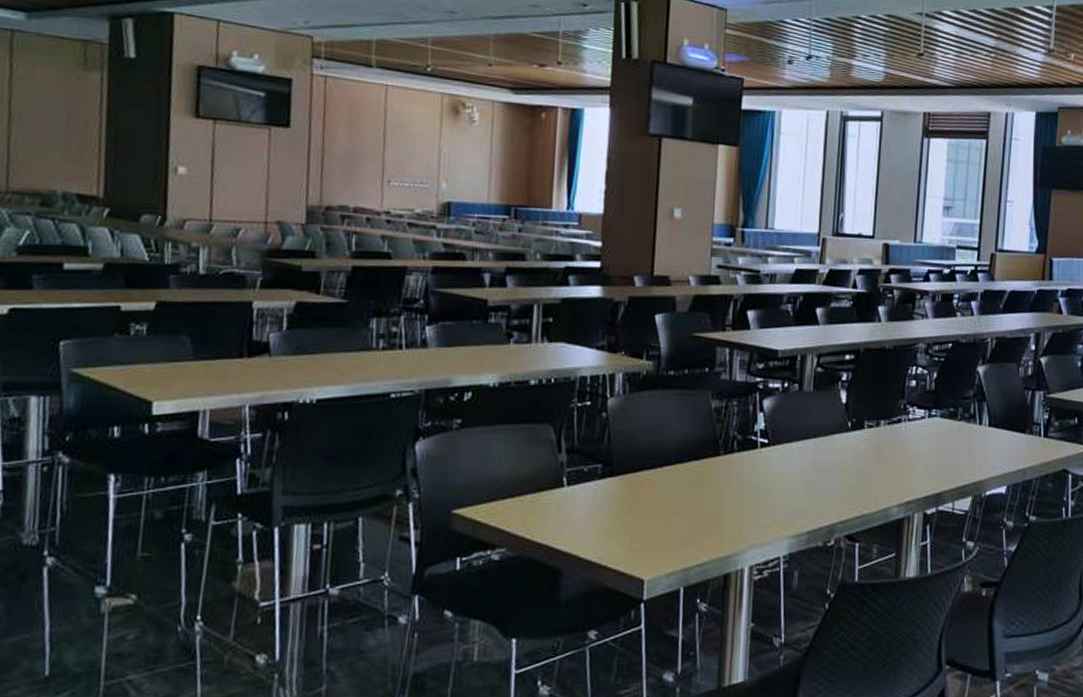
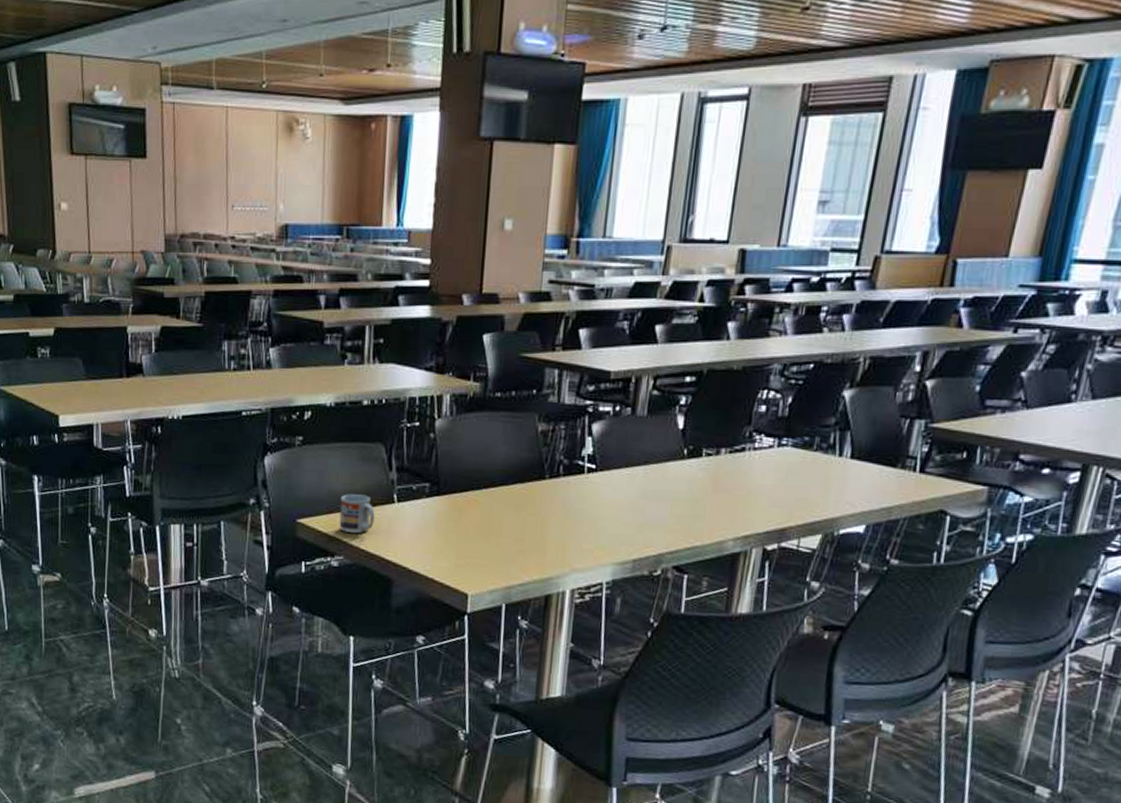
cup: none [501,479,542,523] -> present [339,494,375,534]

